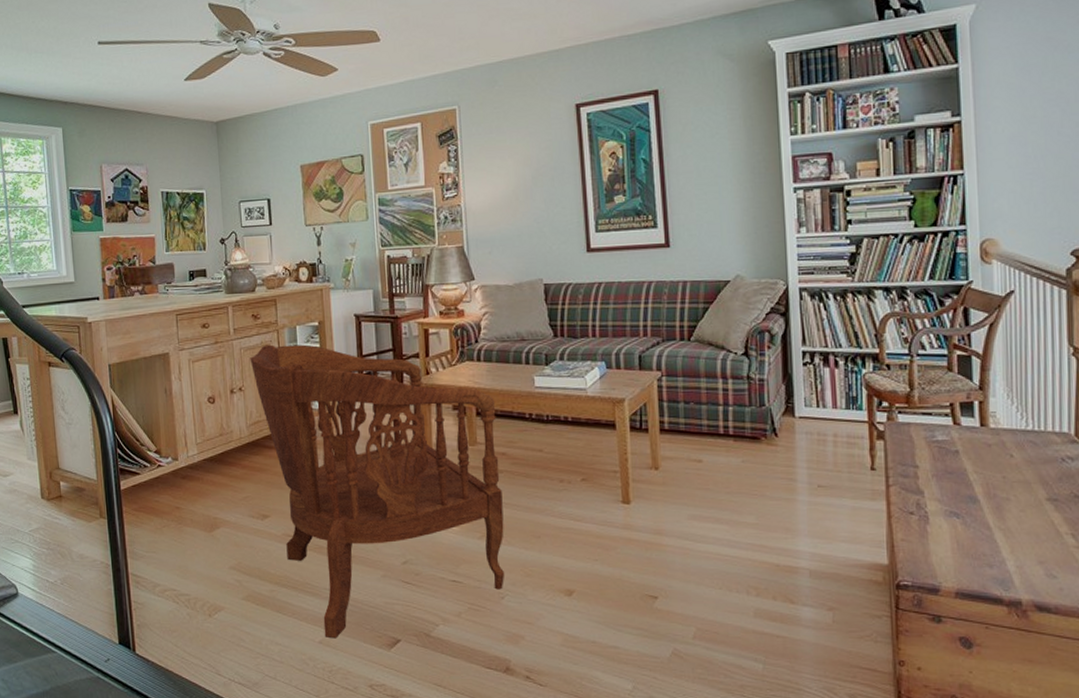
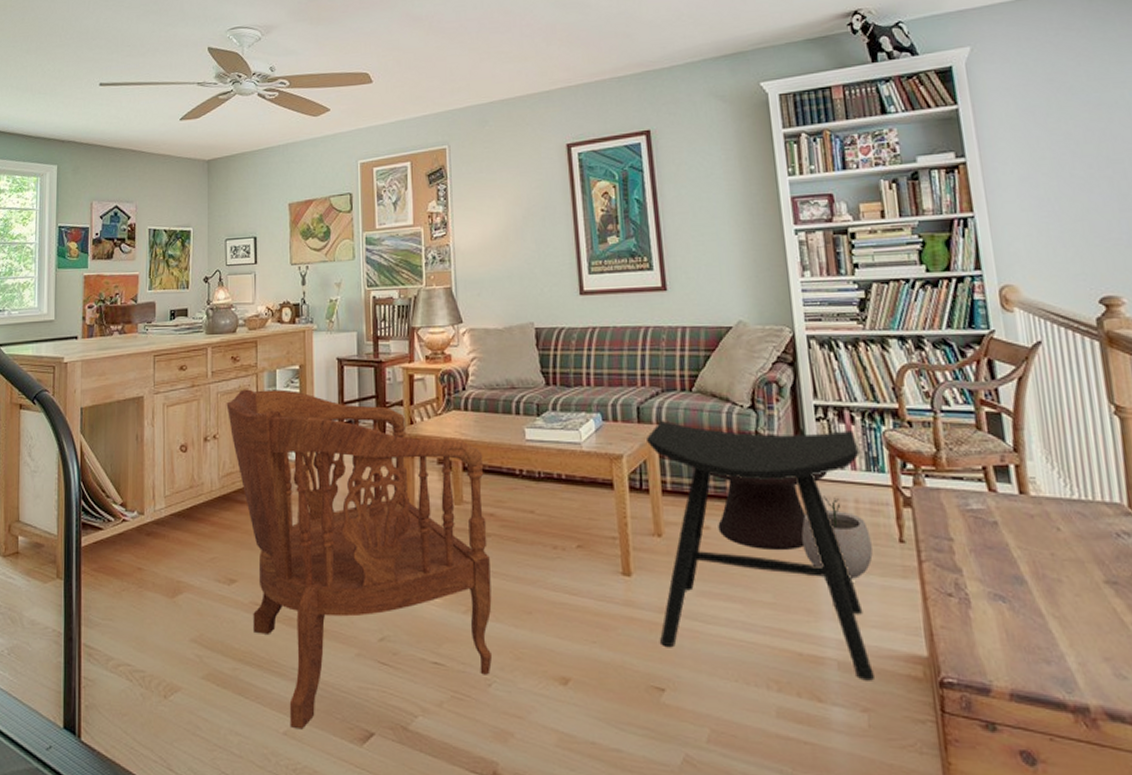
stool: none [646,368,841,585] -> present [645,421,874,681]
side table: none [704,411,811,480] -> present [710,472,828,551]
plant pot: none [784,431,846,502] -> present [801,496,873,579]

